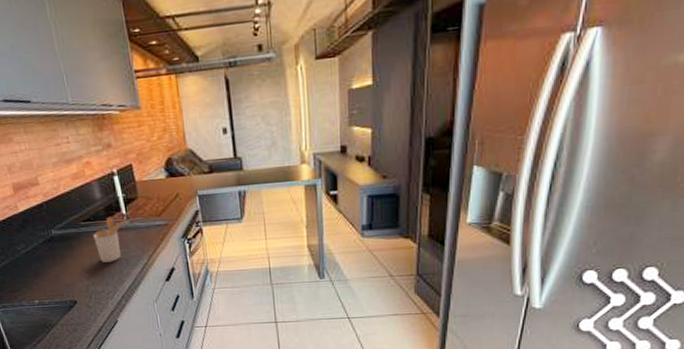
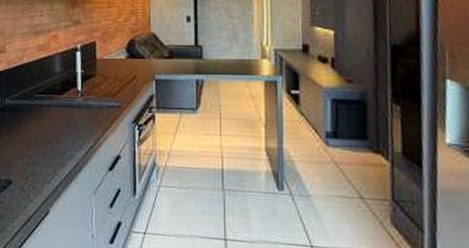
utensil holder: present [93,216,127,263] -> none [44,91,81,141]

